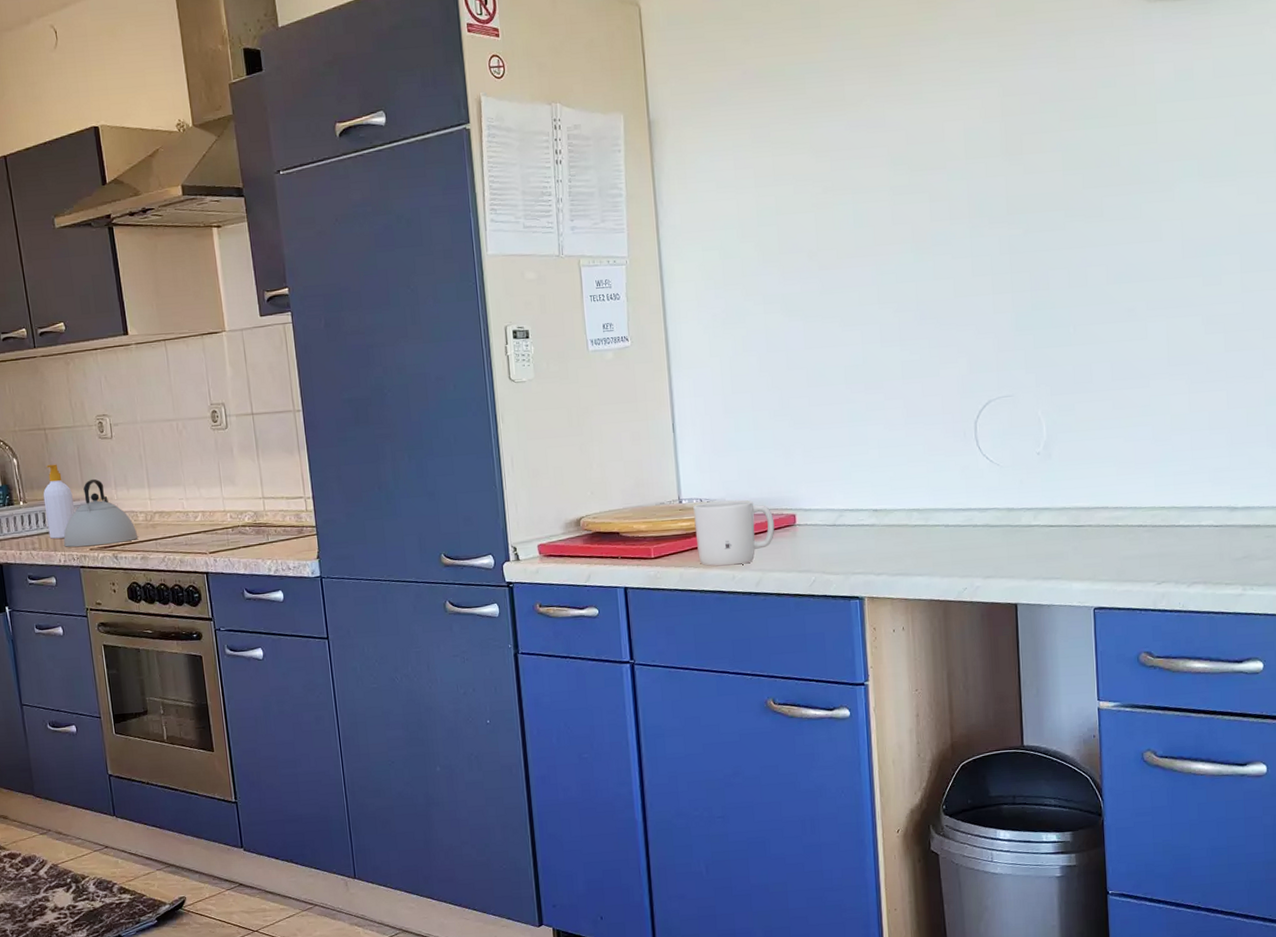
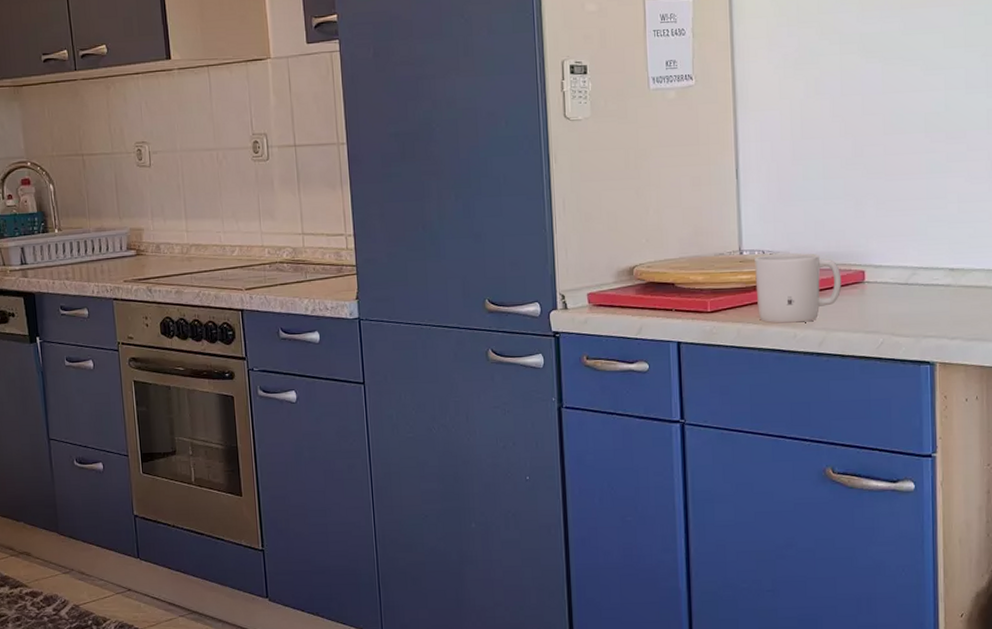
soap bottle: present [43,464,75,539] -> none [78,191,111,269]
kettle: present [63,479,139,548] -> none [97,208,174,279]

